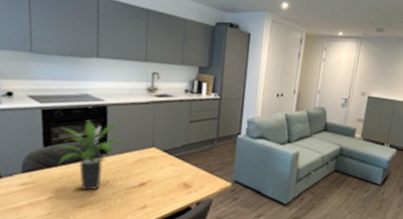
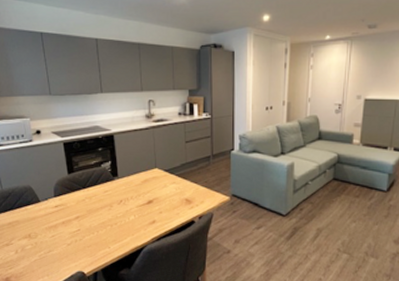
potted plant: present [55,120,127,191] -> none [77,148,133,210]

